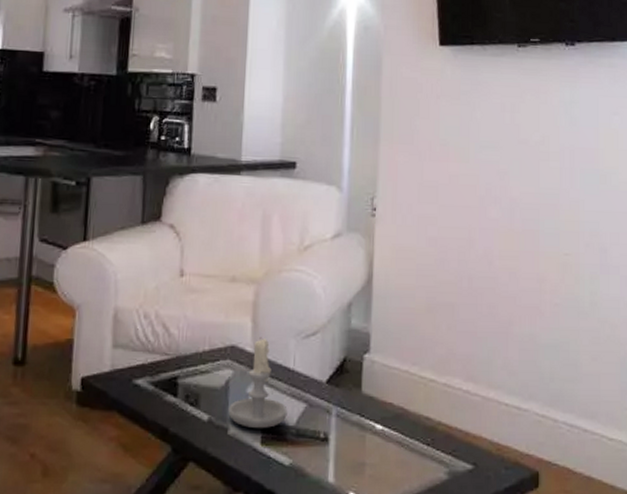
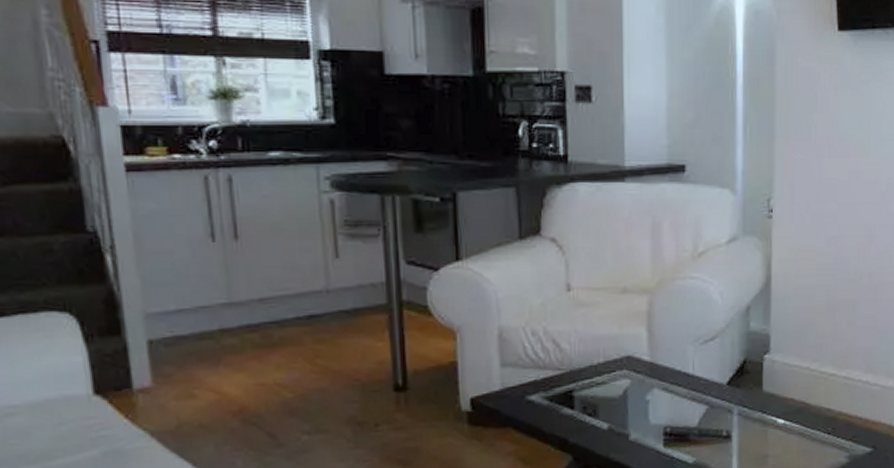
candle: present [228,336,288,429] -> none [628,344,689,433]

